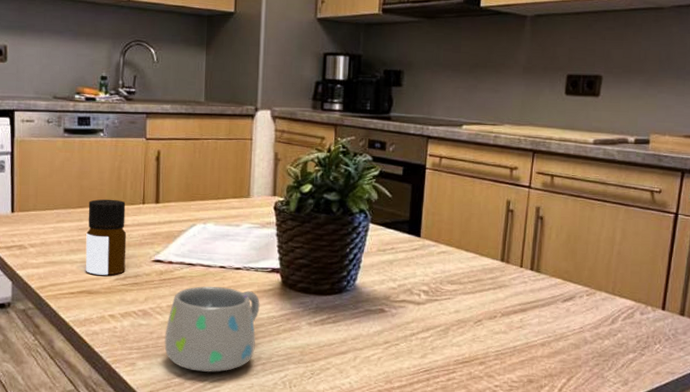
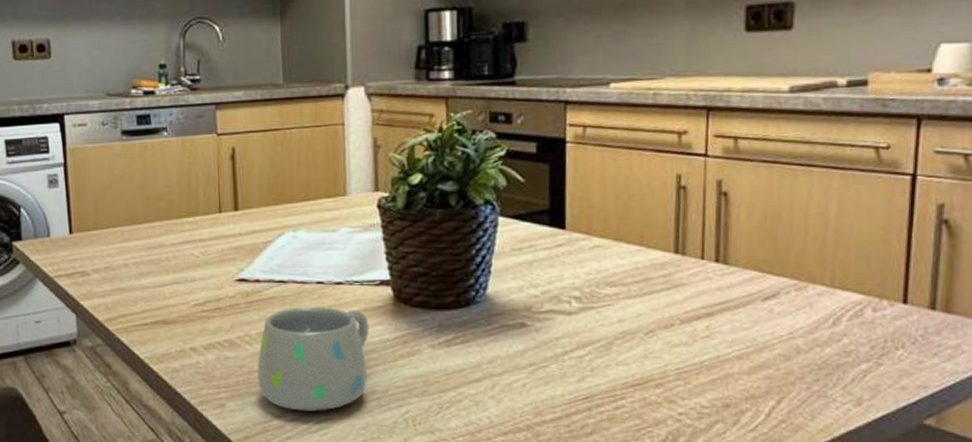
bottle: present [85,199,127,275] -> none [156,209,205,301]

